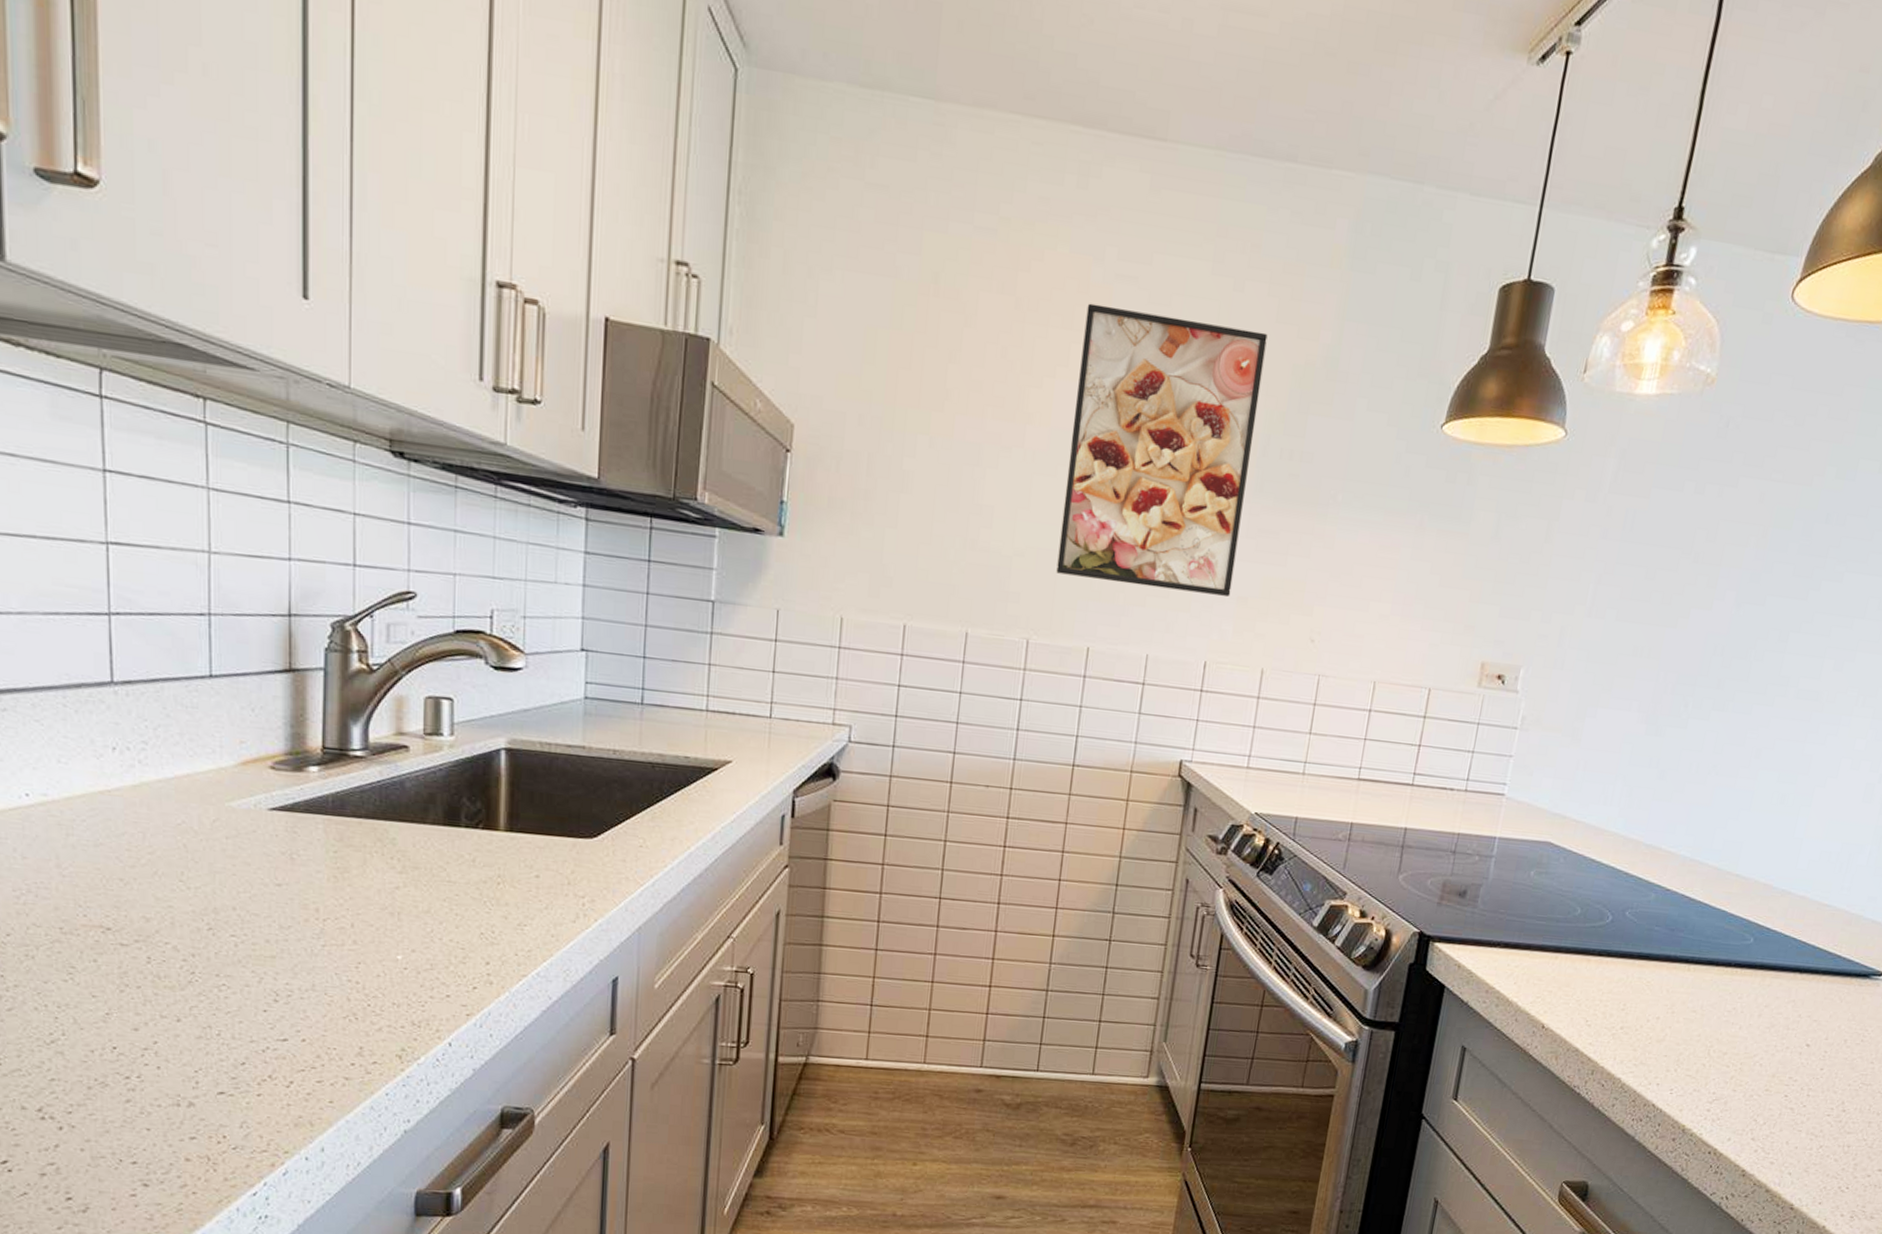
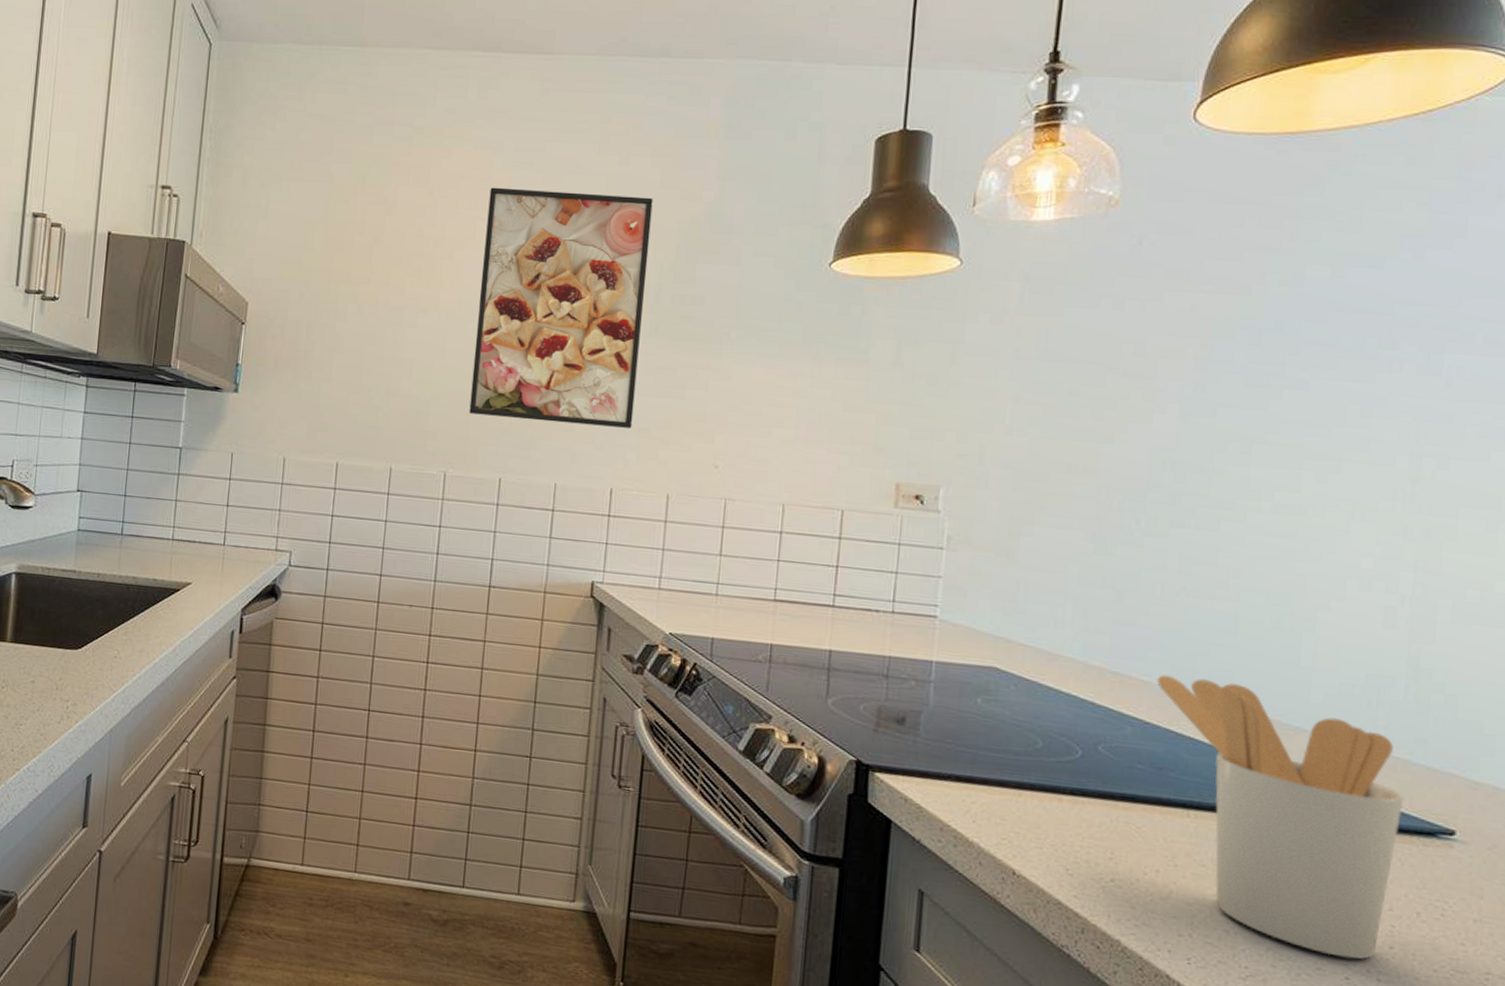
utensil holder: none [1681,846,1852,1080] -> present [1157,675,1404,959]

